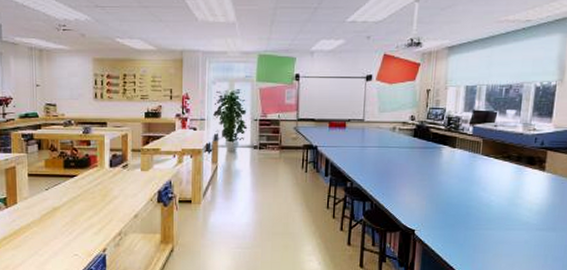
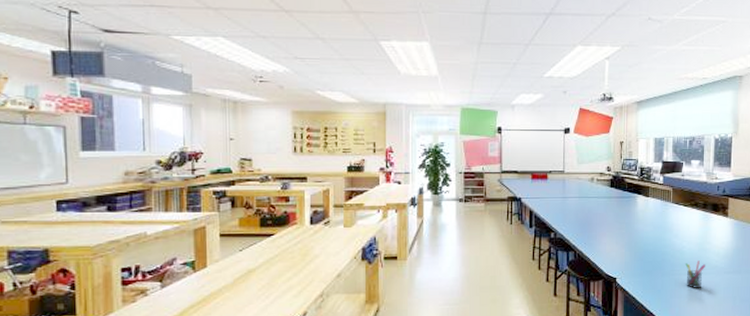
pen holder: none [492,216,515,244] -> present [685,261,705,288]

